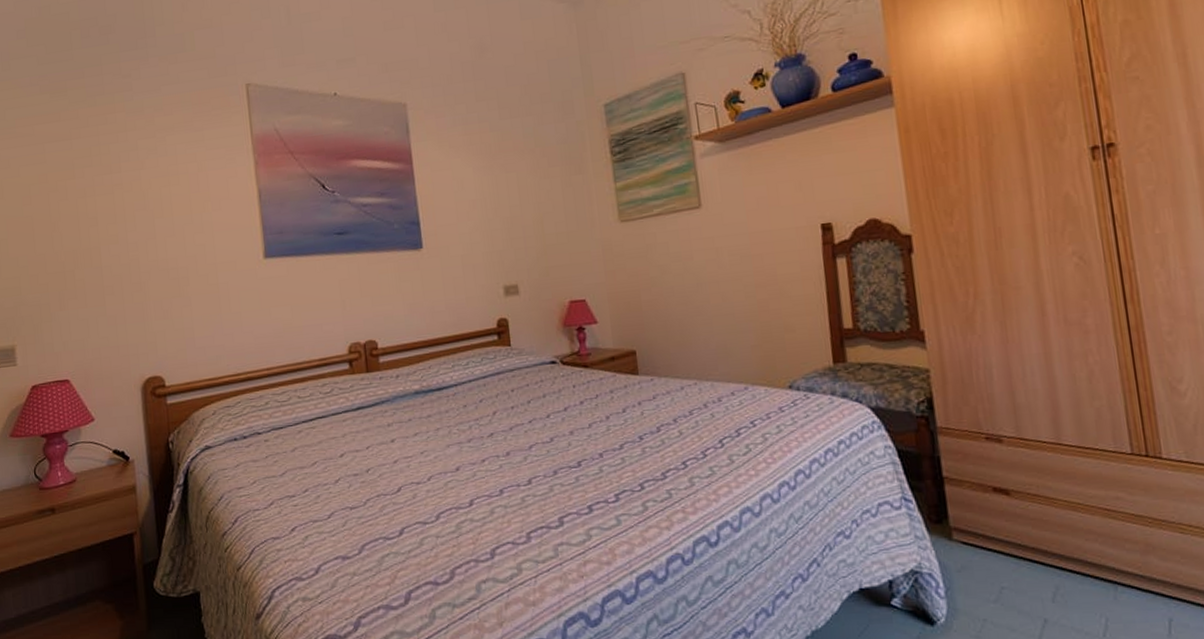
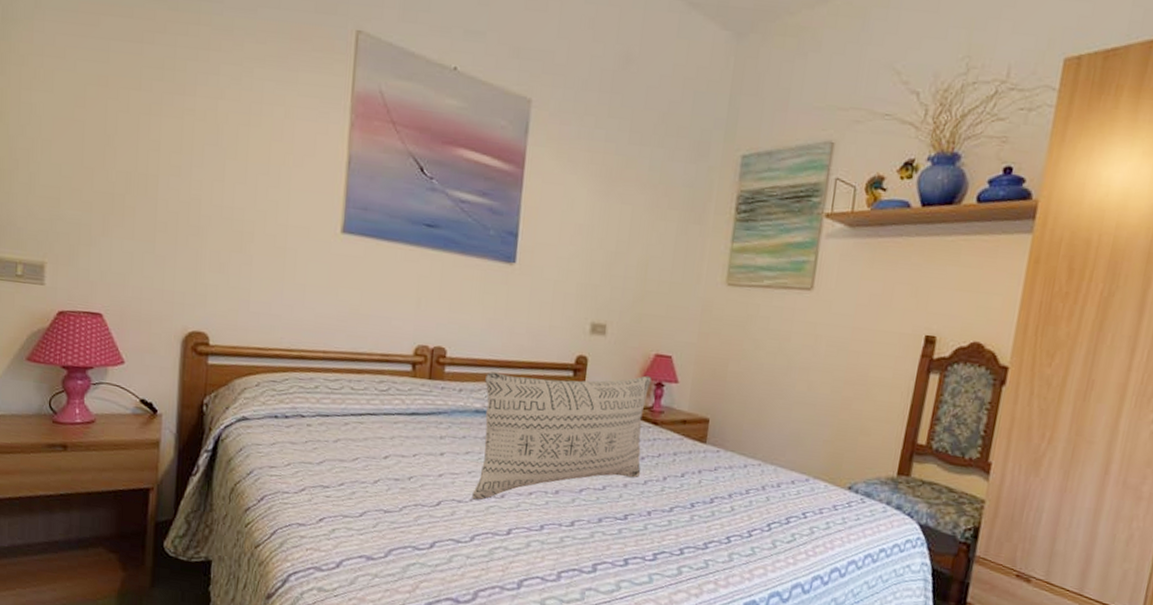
pillow: none [417,323,584,479] -> present [472,372,652,500]

